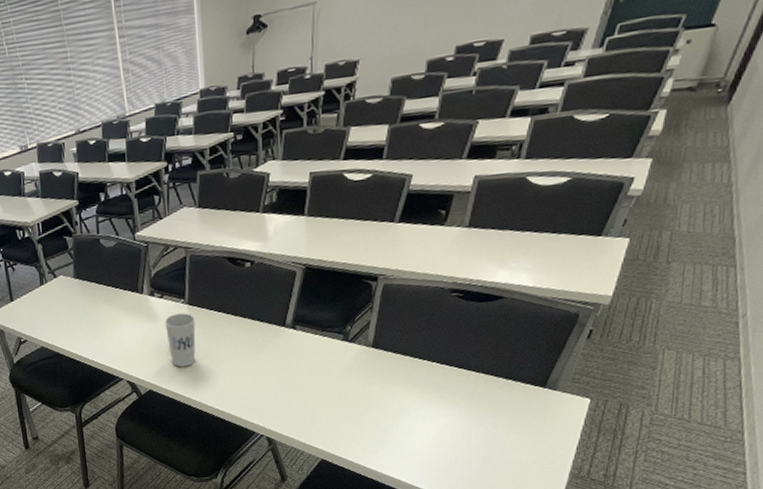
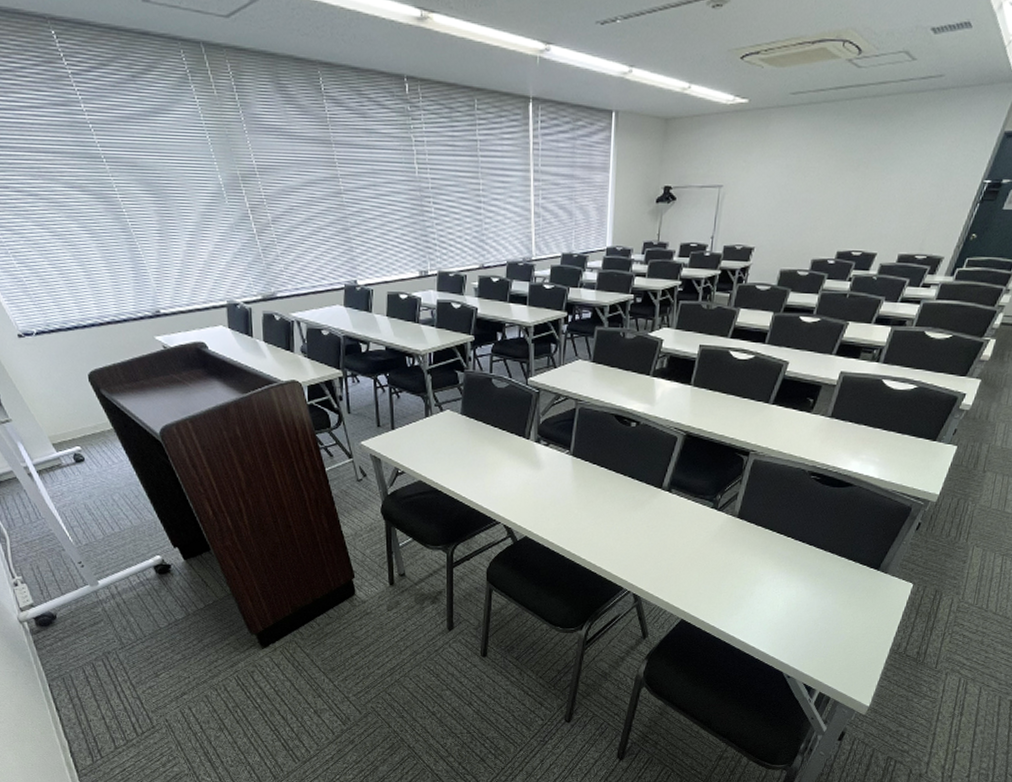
cup: present [165,313,196,368] -> none [548,463,577,517]

